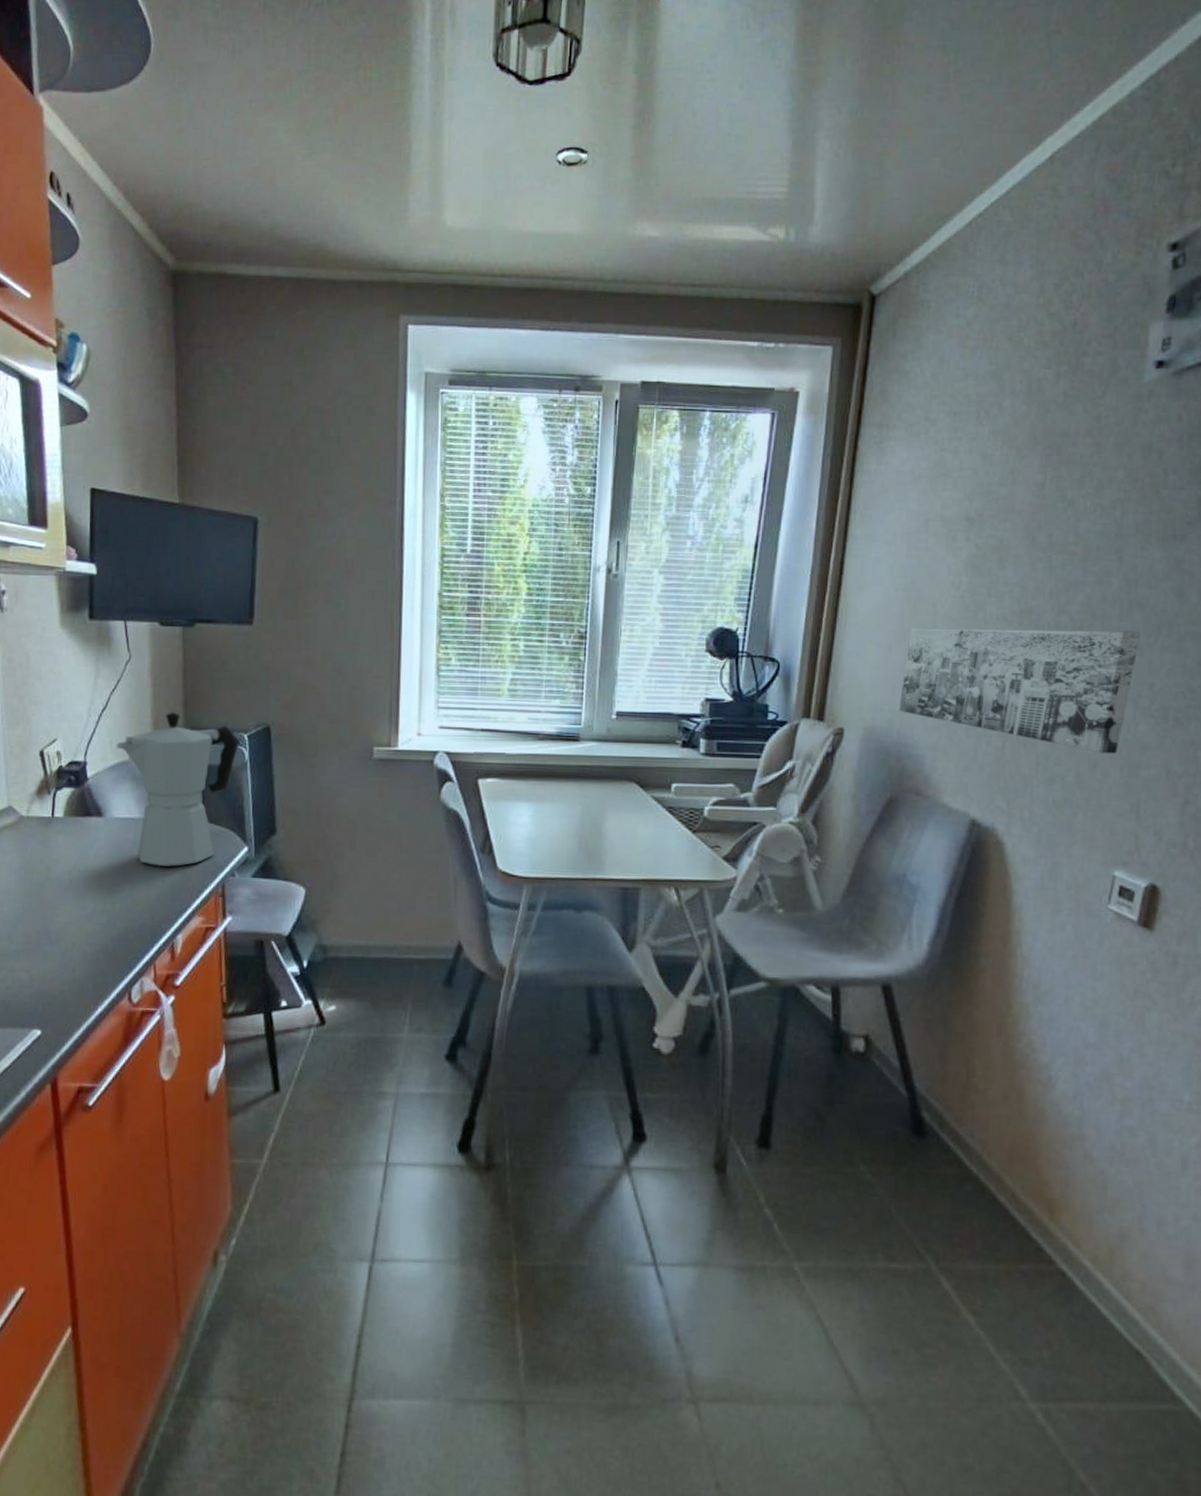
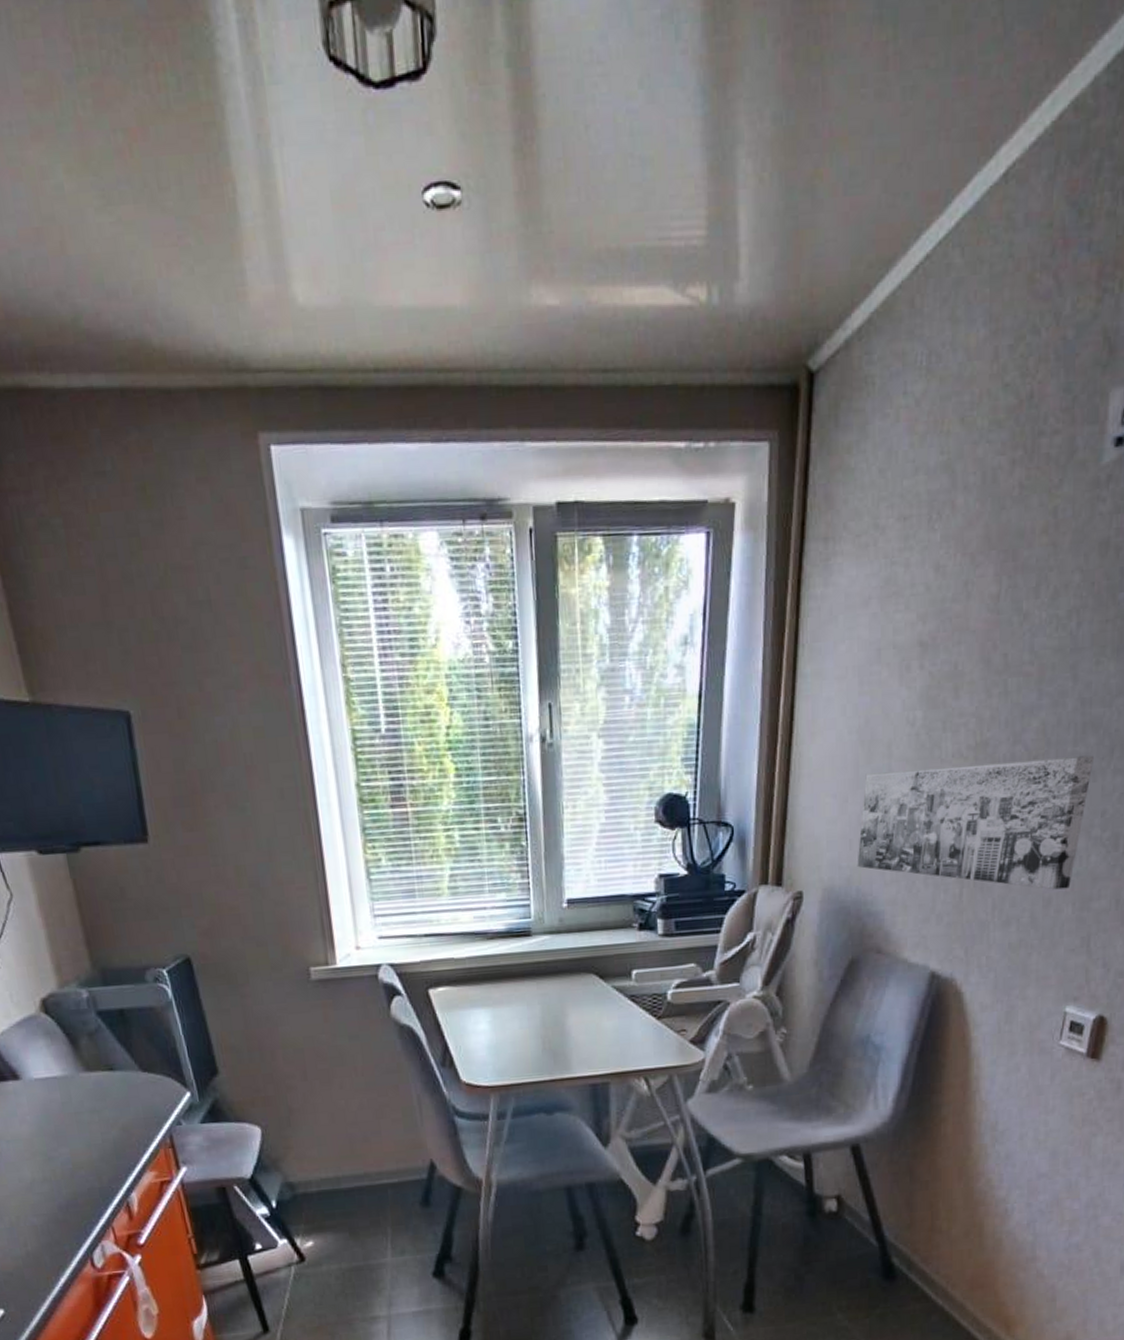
moka pot: present [117,712,240,867] -> none [18,953,160,1125]

